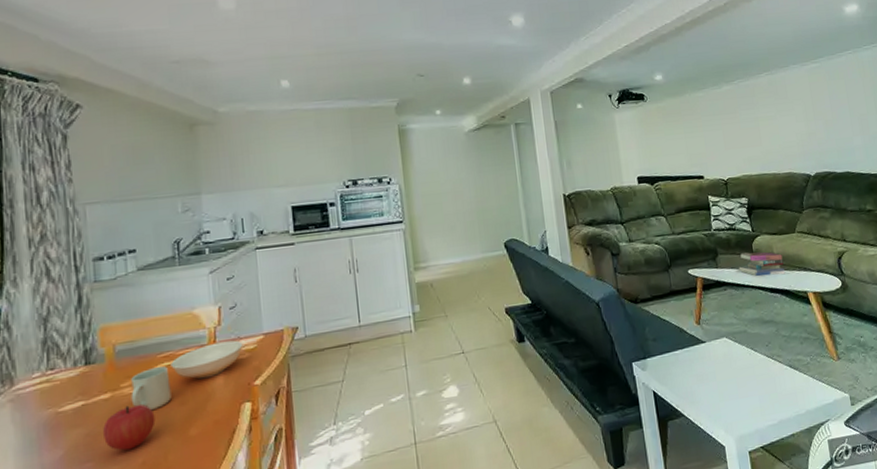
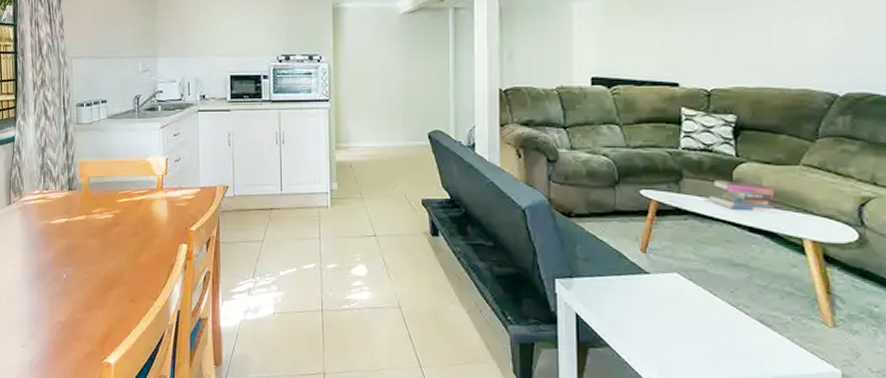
fruit: present [103,404,156,451] -> none [79,228,116,264]
mug: present [131,366,172,411] -> none [99,201,128,236]
bowl: present [170,340,243,380] -> none [128,189,184,218]

